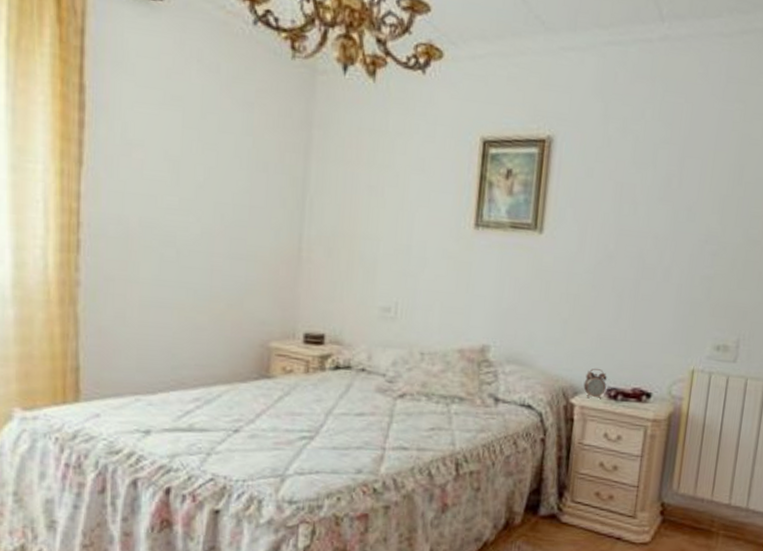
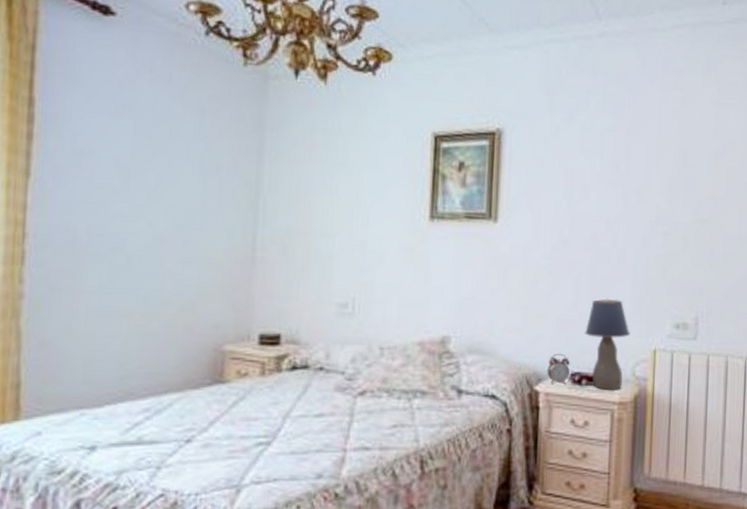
table lamp: none [624,316,670,408] -> present [585,298,630,390]

